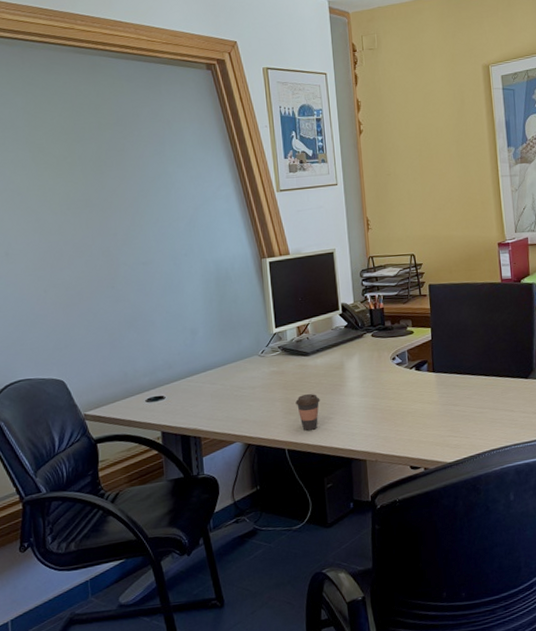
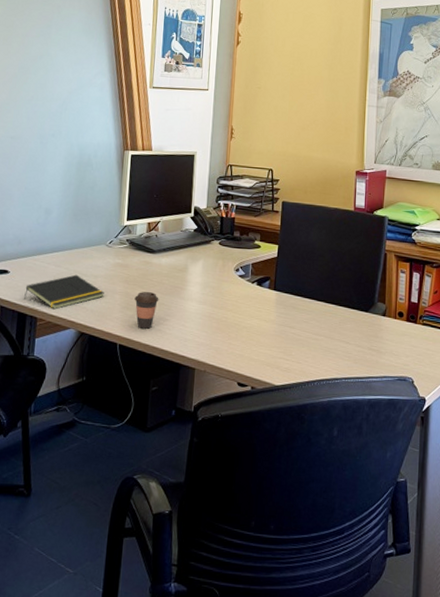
notepad: none [184,389,265,427] -> present [24,274,104,310]

